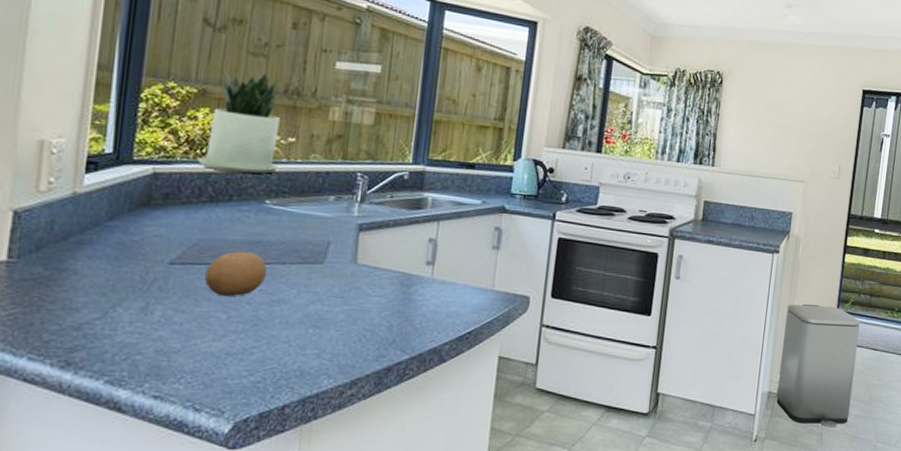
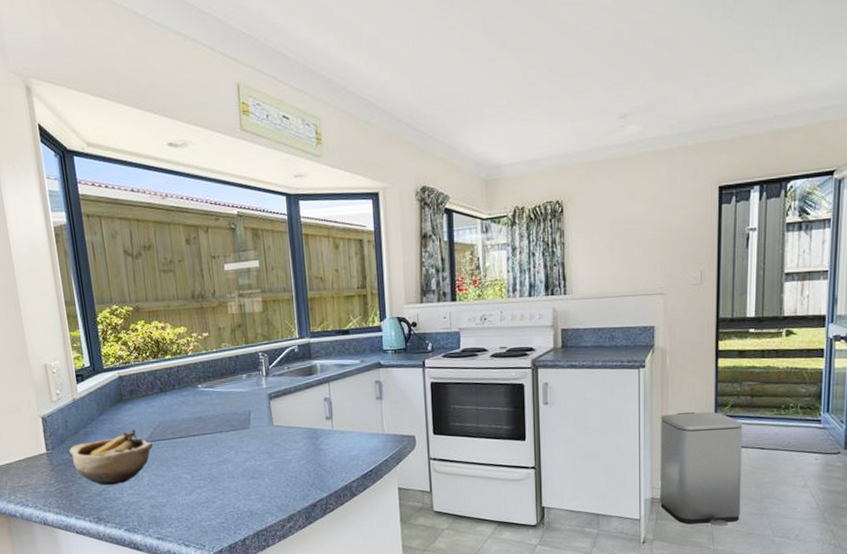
bowl: none [46,244,181,318] -> present [69,428,154,486]
planter: present [197,68,280,174] -> none [143,285,201,368]
fruit: present [205,251,267,297] -> none [169,426,211,462]

